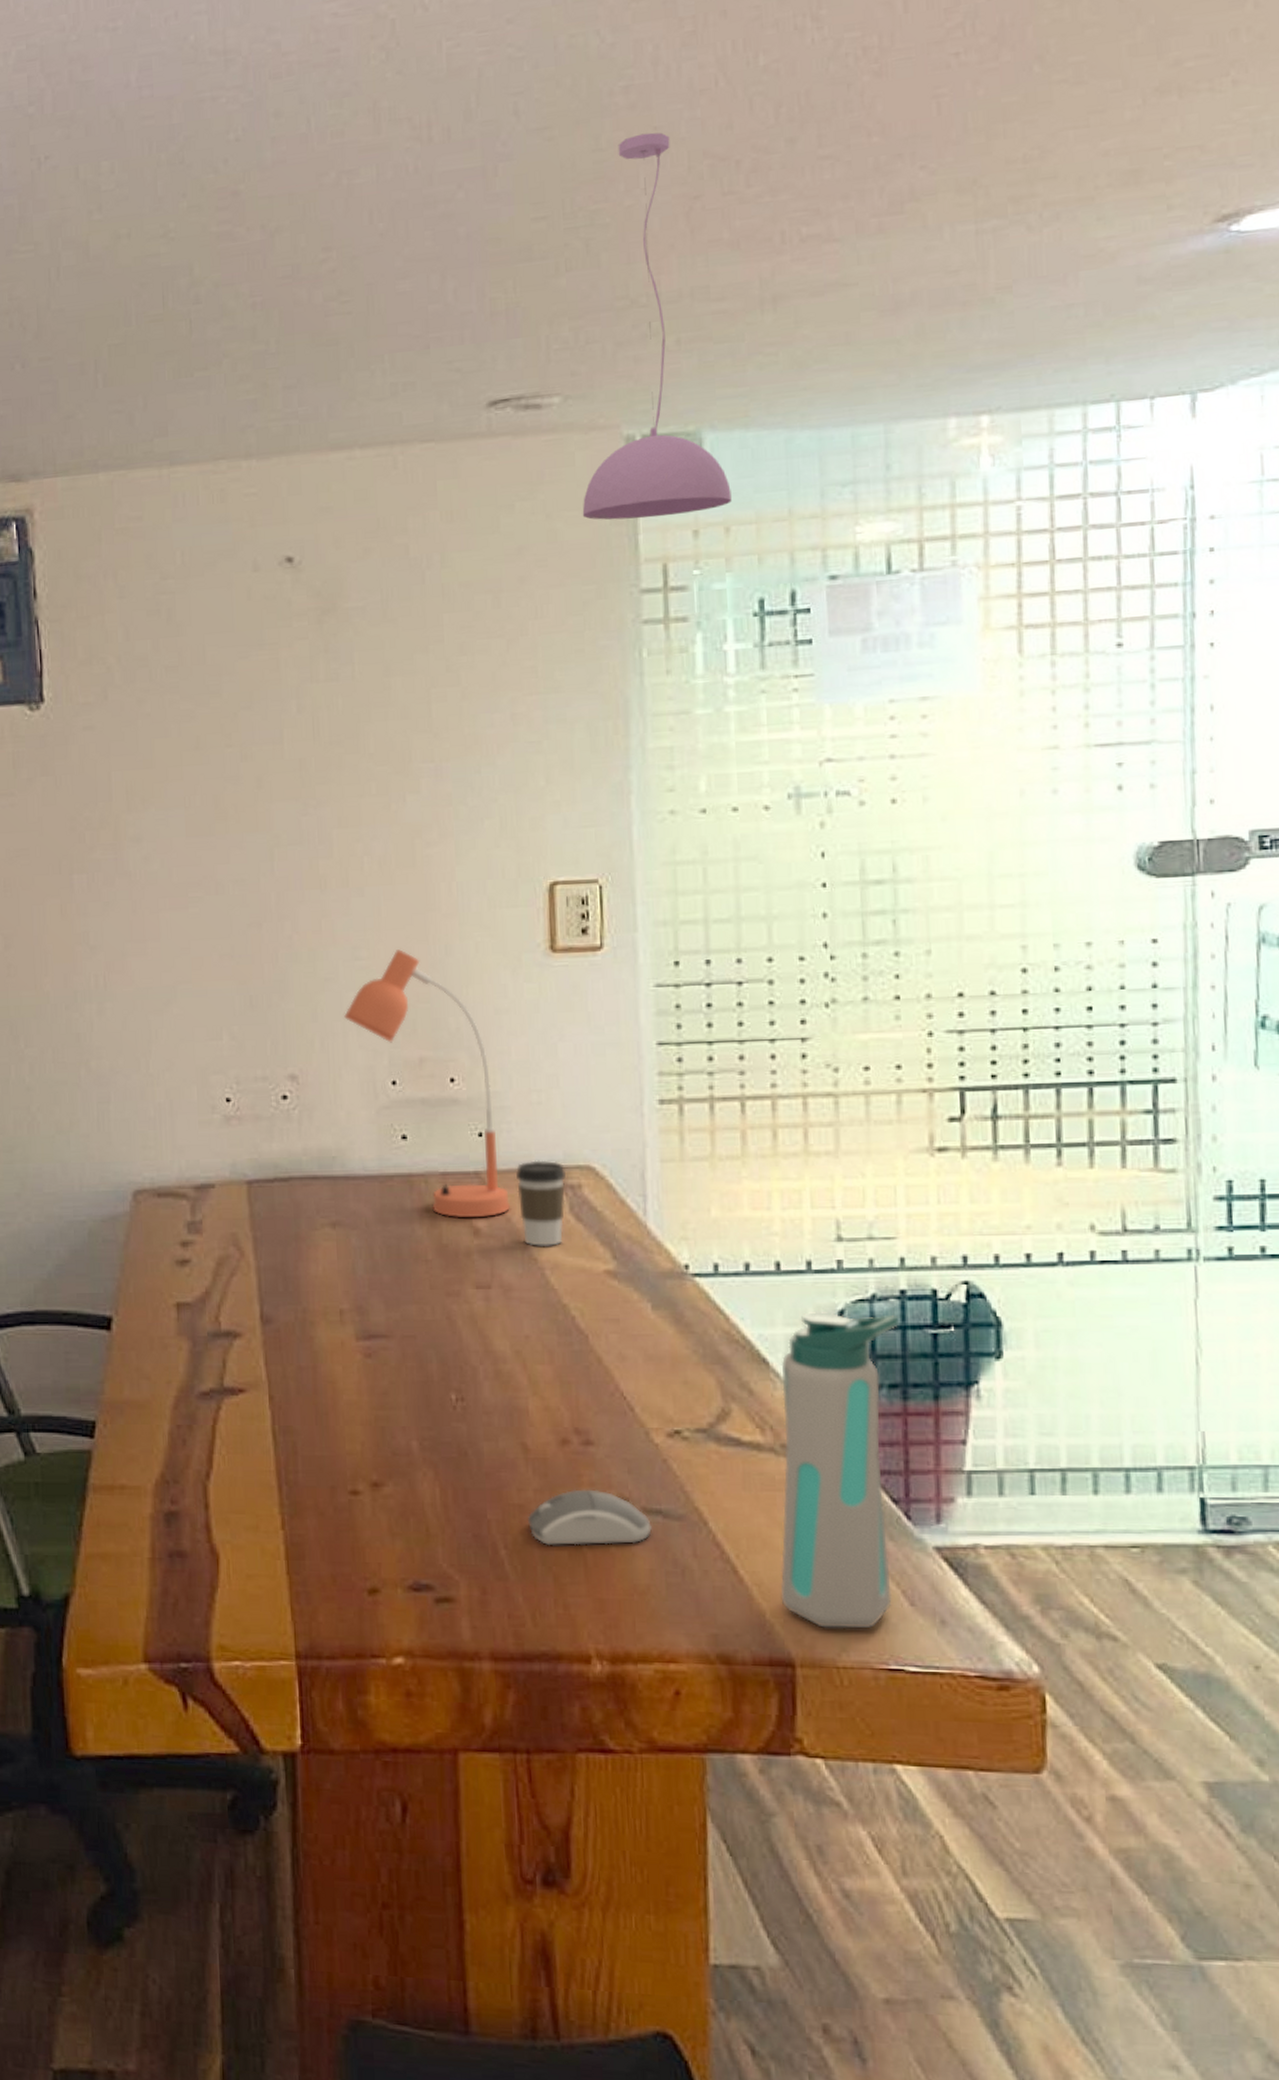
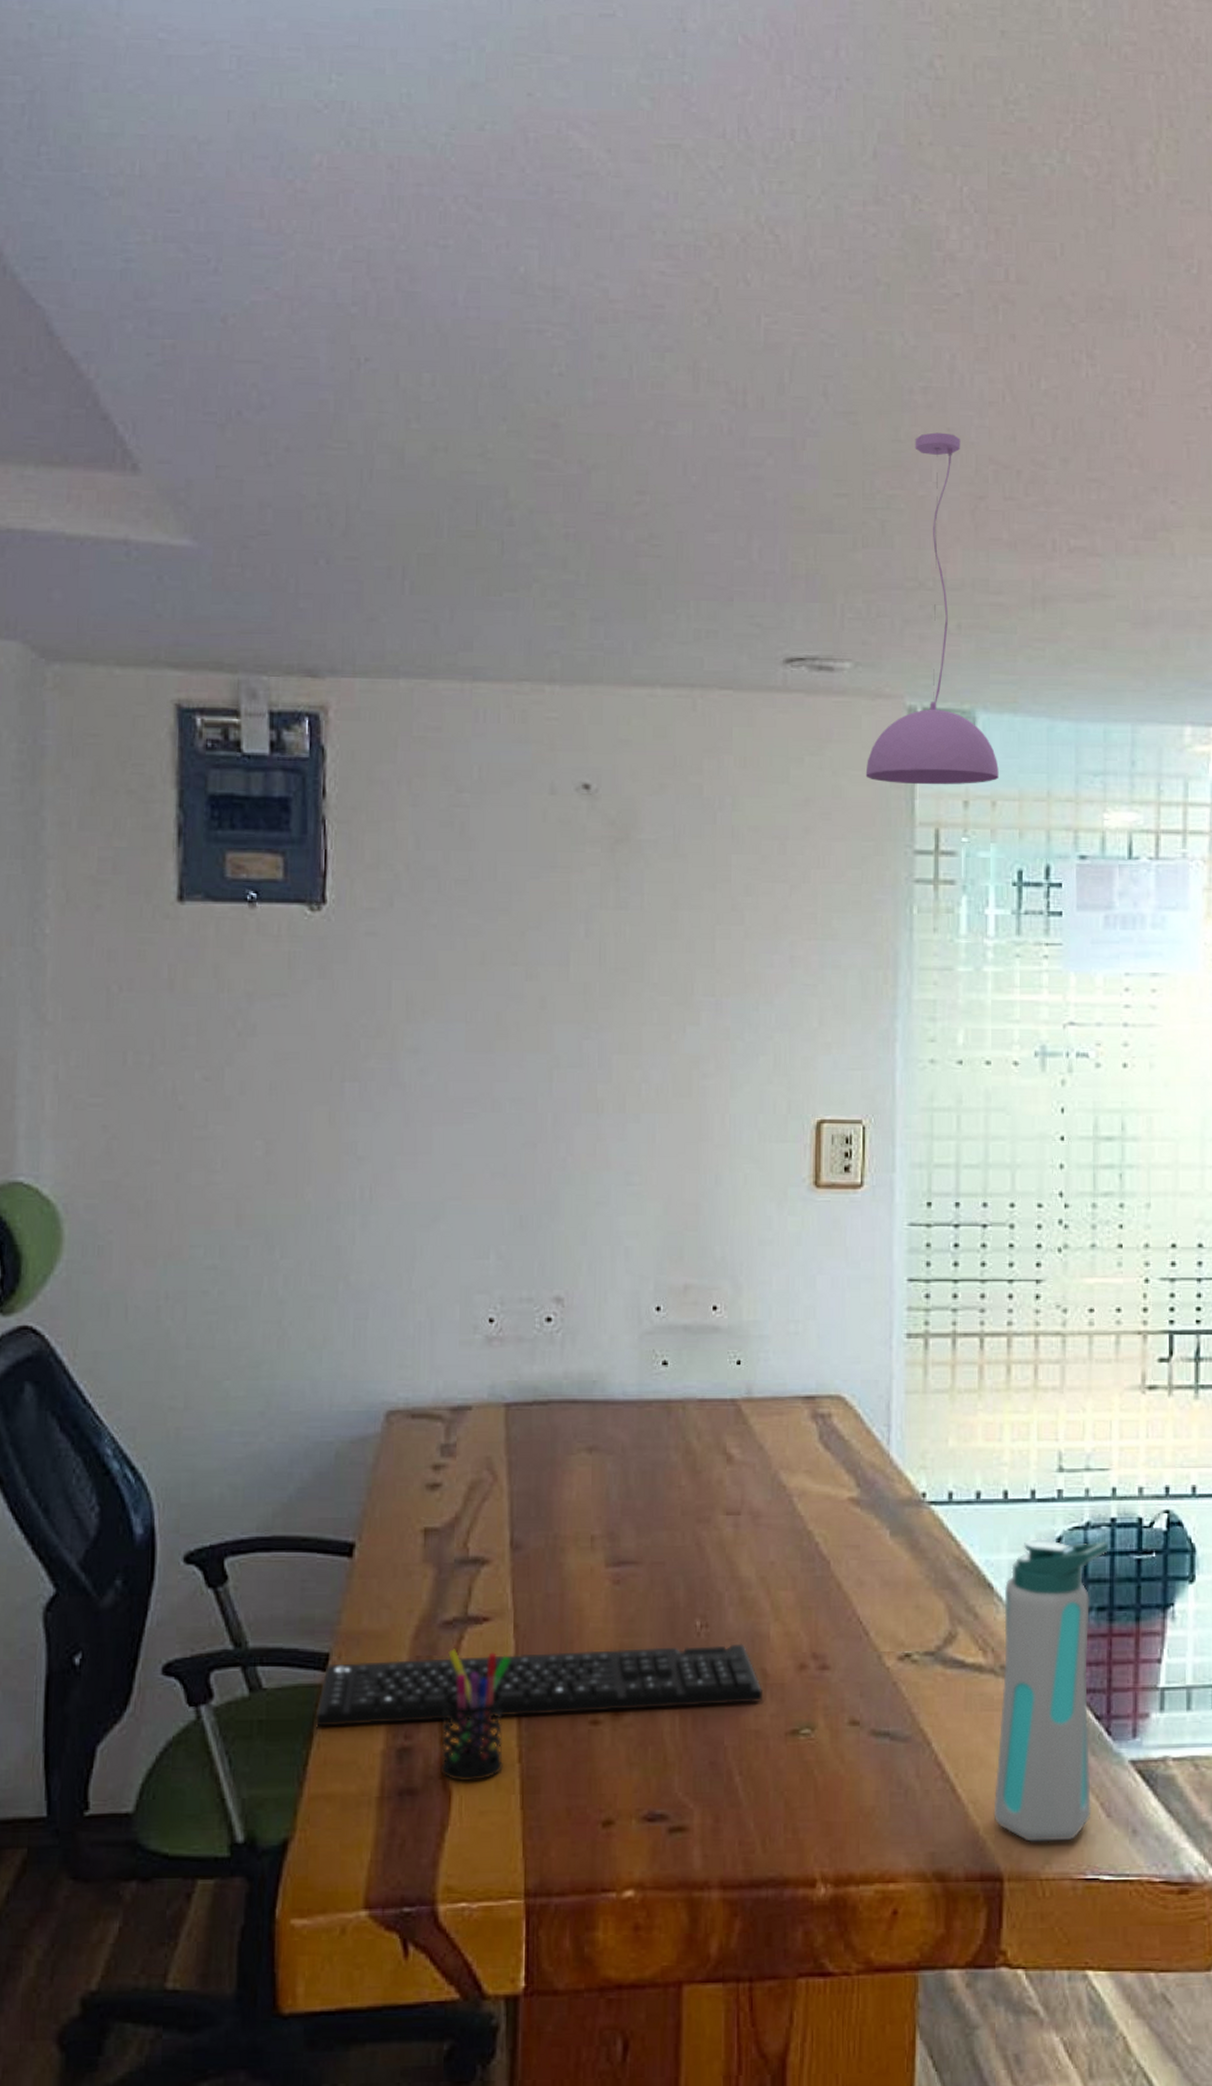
keyboard: none [86,1417,526,1490] -> present [315,1643,764,1727]
pen holder: none [203,1419,269,1547] -> present [440,1649,511,1782]
desk lamp: present [344,949,510,1217] -> none [613,1177,763,1444]
coffee cup: present [516,1160,566,1246] -> none [771,1389,817,1473]
computer mouse: present [527,1489,652,1545] -> none [762,1713,879,1770]

